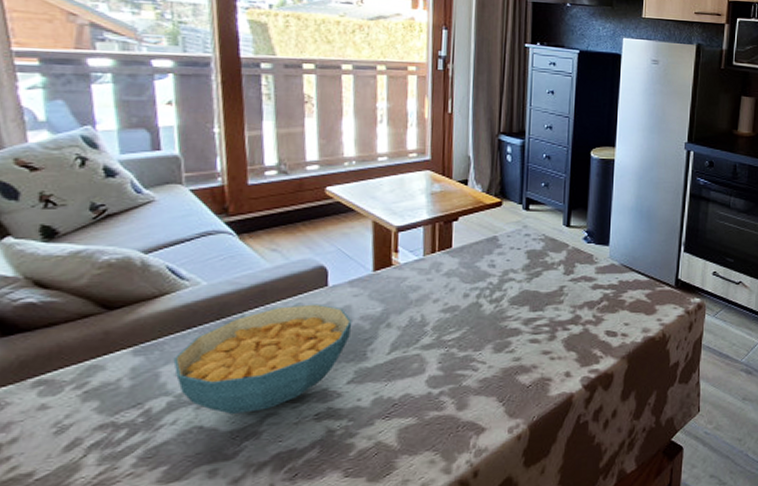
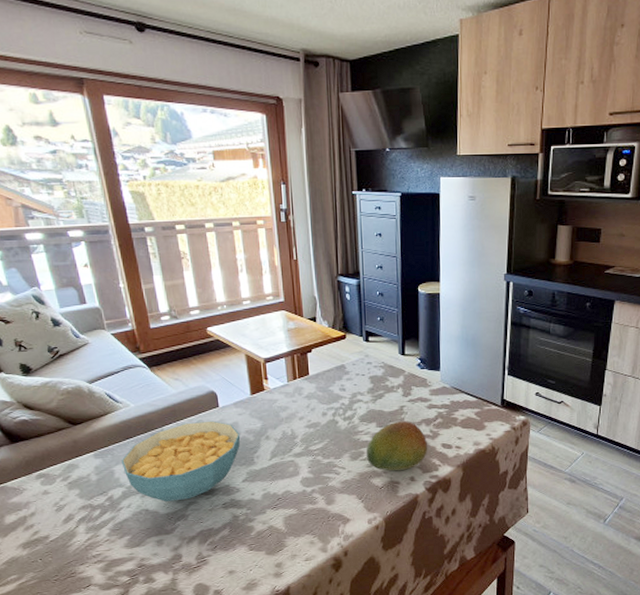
fruit: none [513,304,589,366] -> present [365,421,428,471]

